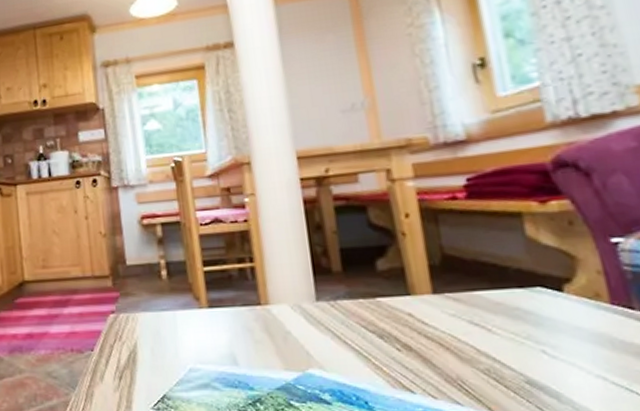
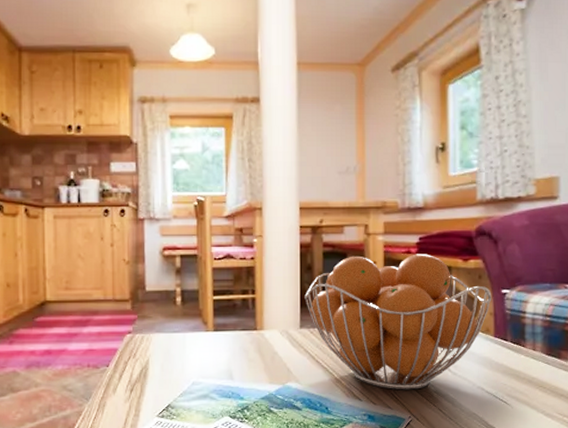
fruit basket: none [317,198,596,380] -> present [304,253,492,390]

